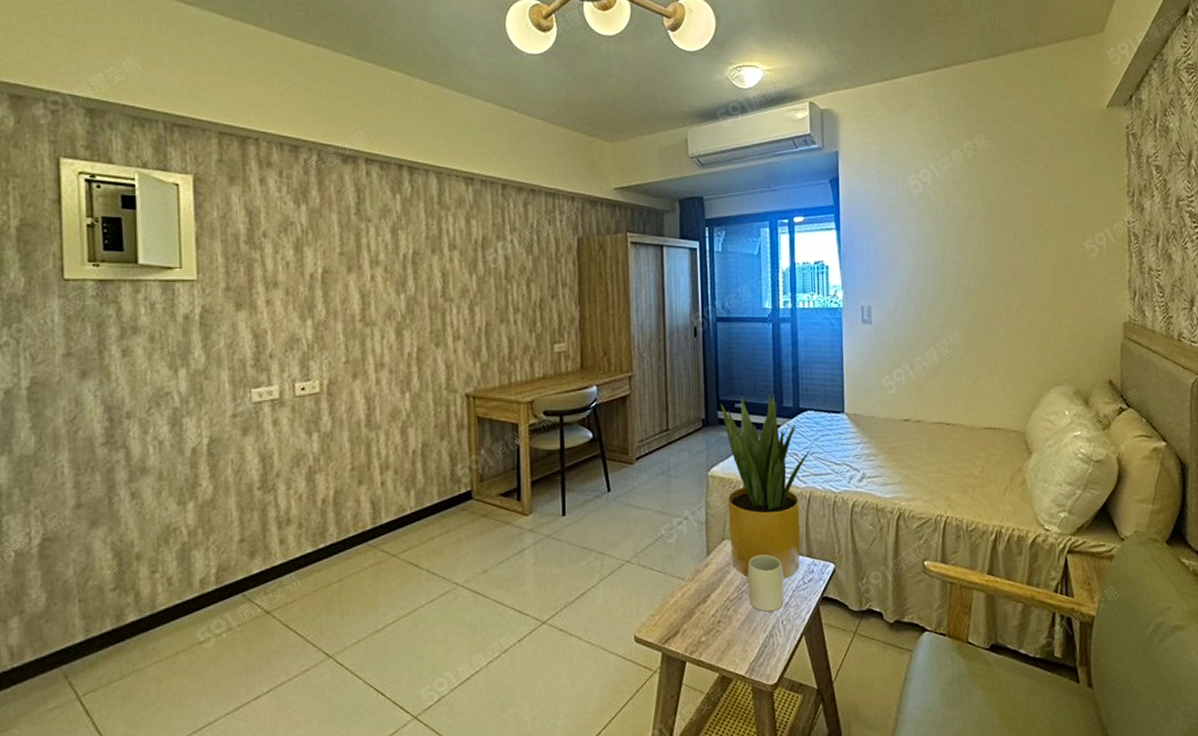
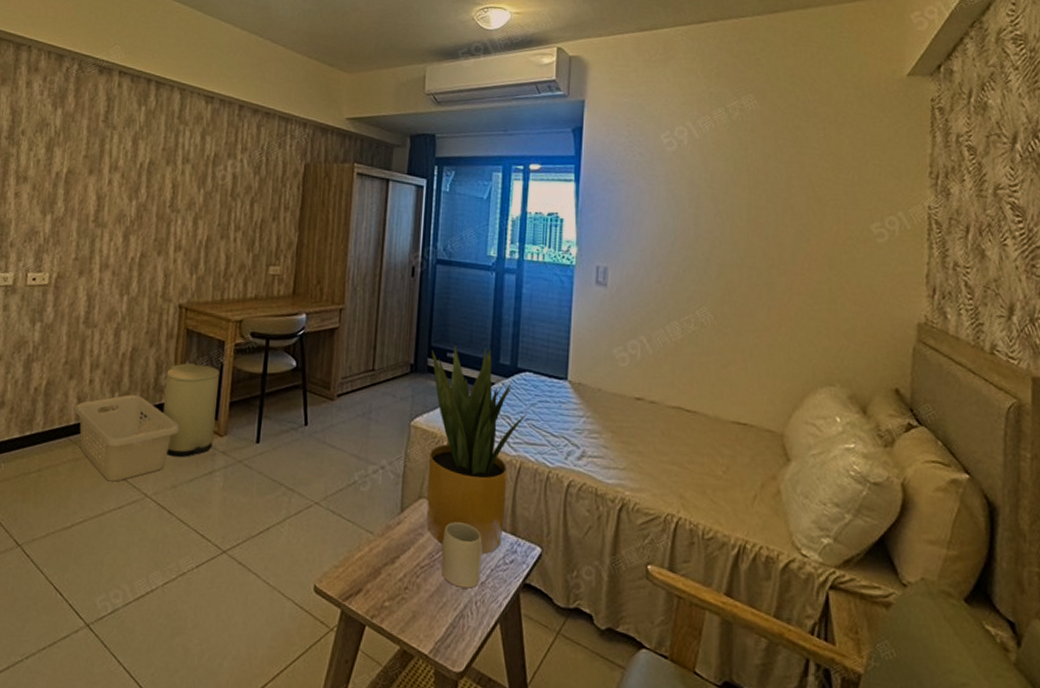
laundry basket: none [368,490,484,578] -> present [74,394,180,482]
pedal bin: none [462,449,519,543] -> present [161,362,219,457]

